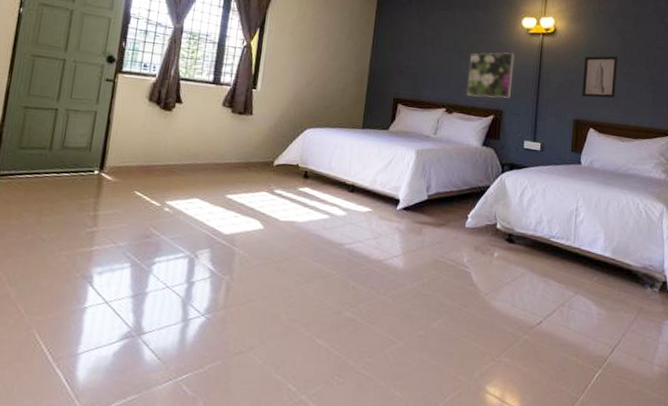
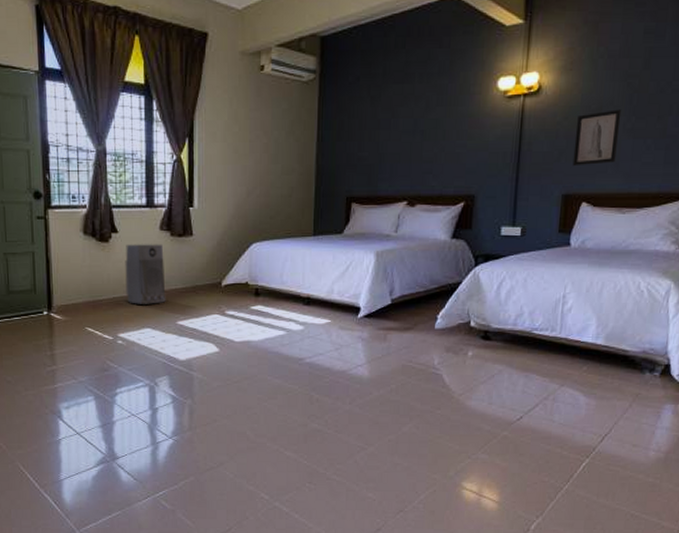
air purifier: none [180,115,223,176] -> present [125,244,166,304]
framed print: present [466,52,515,98] -> none [431,123,489,184]

